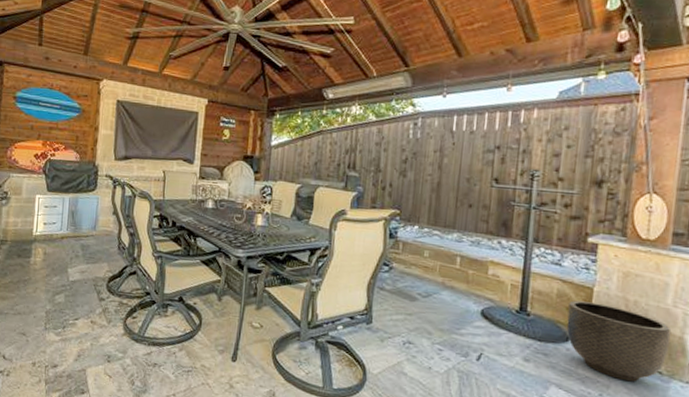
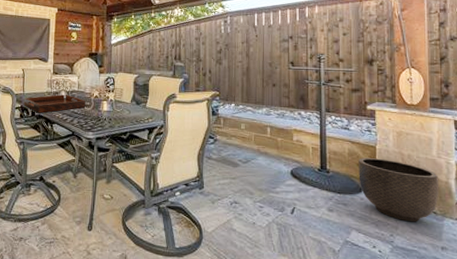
serving tray: none [163,203,237,224] -> present [23,94,86,113]

